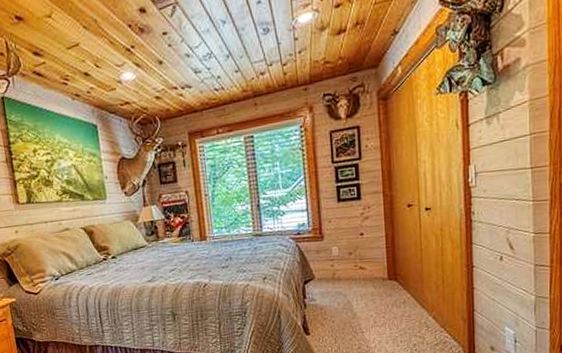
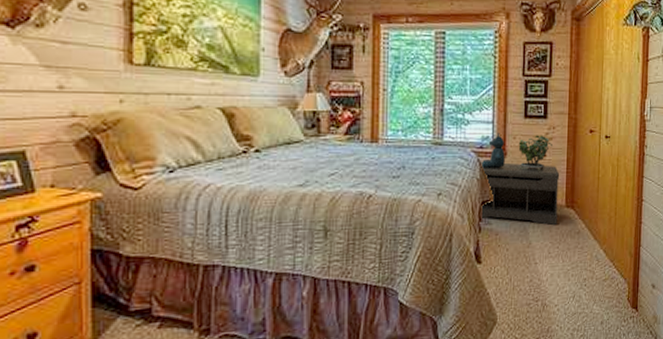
bench: none [297,242,381,298] -> present [478,161,560,226]
stuffed bear: none [301,219,323,252] -> present [482,133,505,168]
potted plant: none [334,215,369,250] -> present [518,135,552,171]

